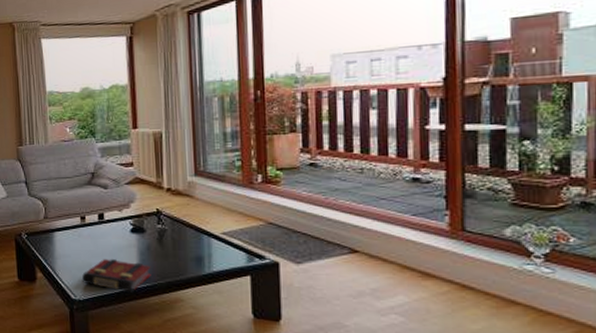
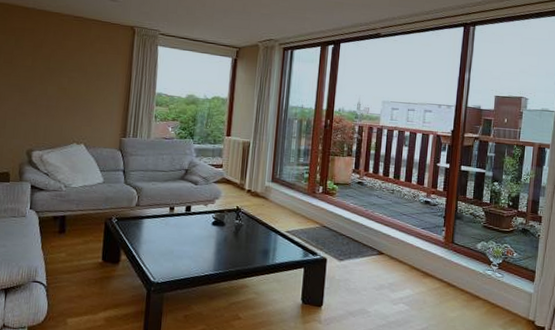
book: present [81,259,151,293] -> none [162,247,225,278]

